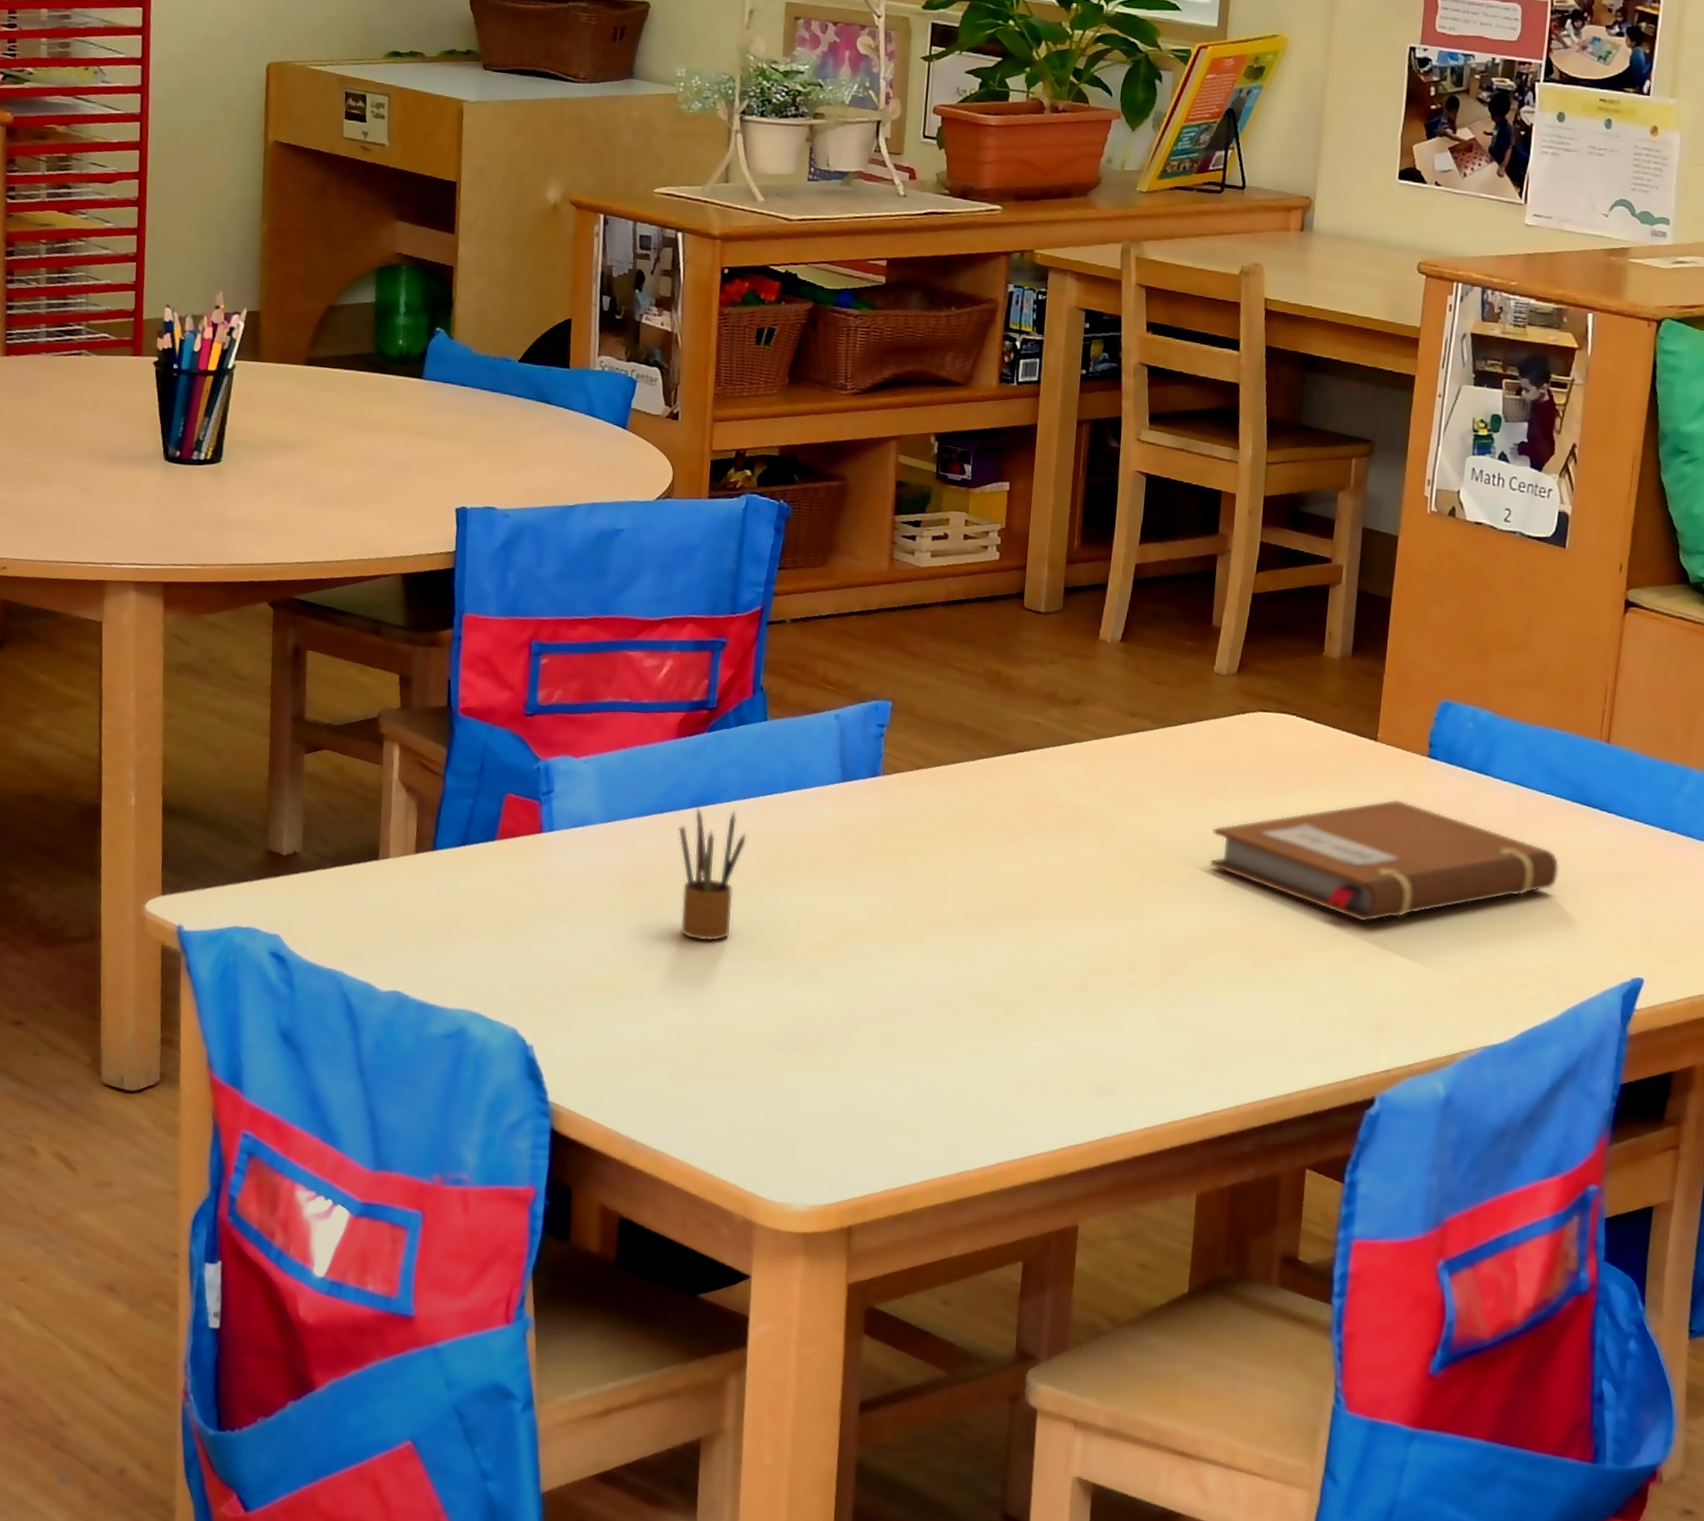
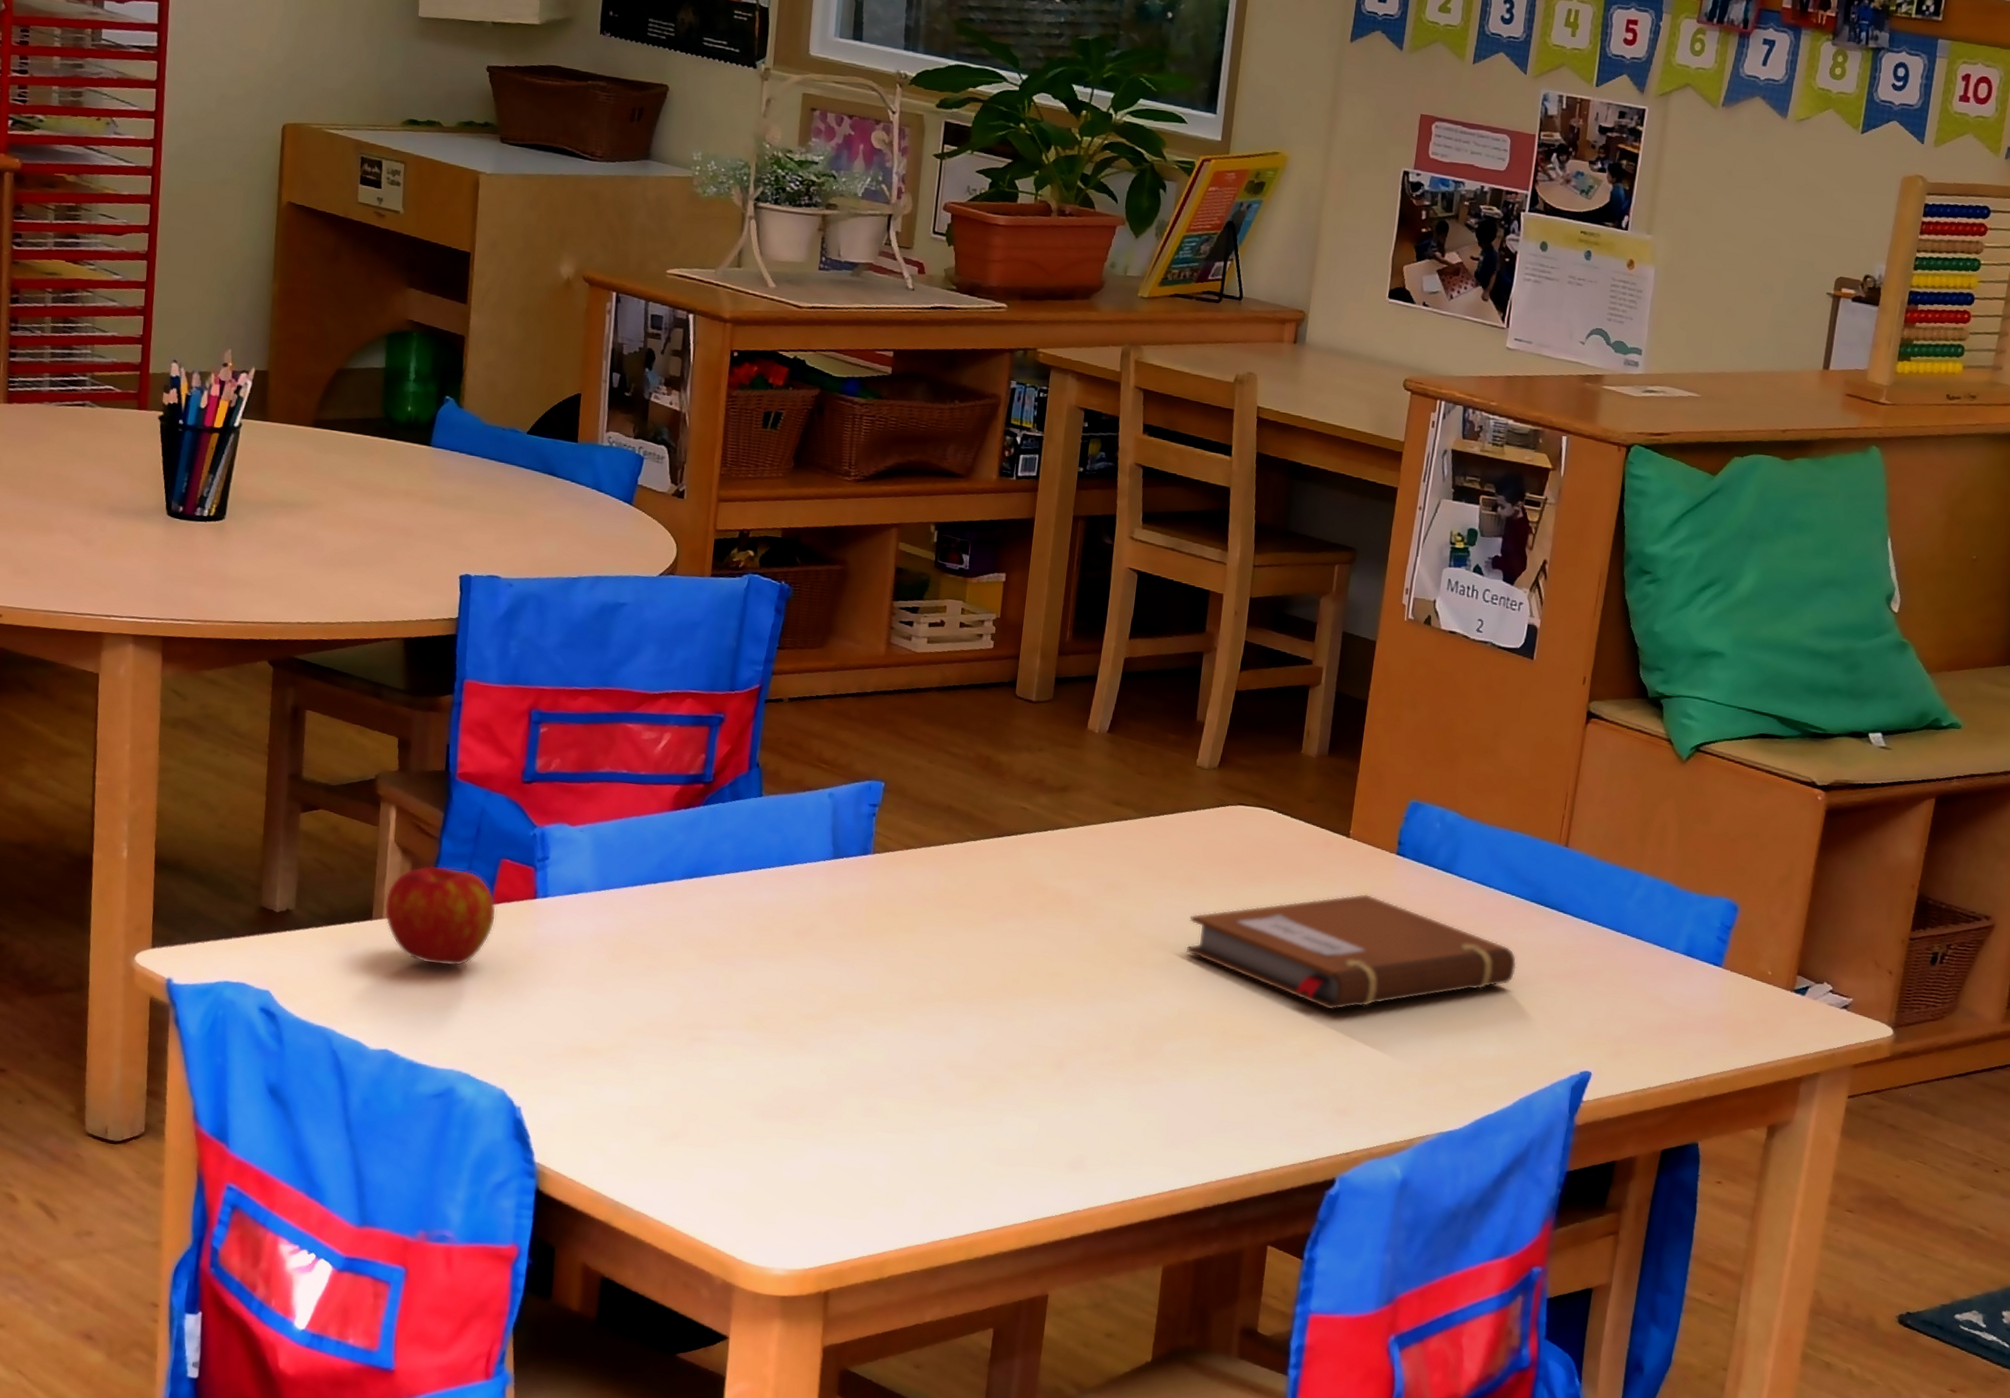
apple: none [390,802,503,905] -> present [384,865,497,967]
pencil box: present [677,808,747,942] -> none [670,879,739,1010]

